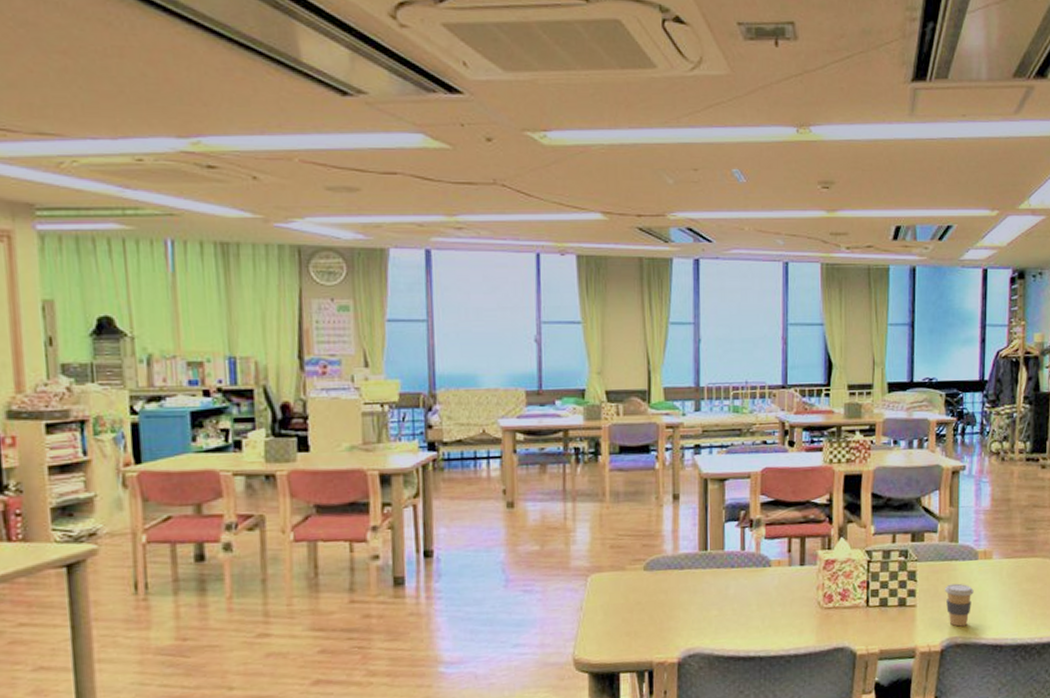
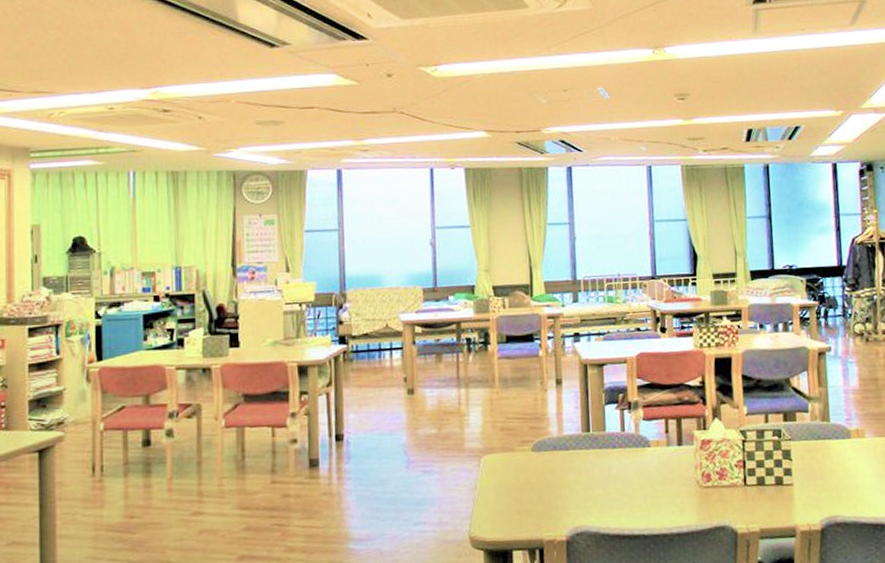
coffee cup: present [945,583,974,627] -> none [820,462,850,506]

